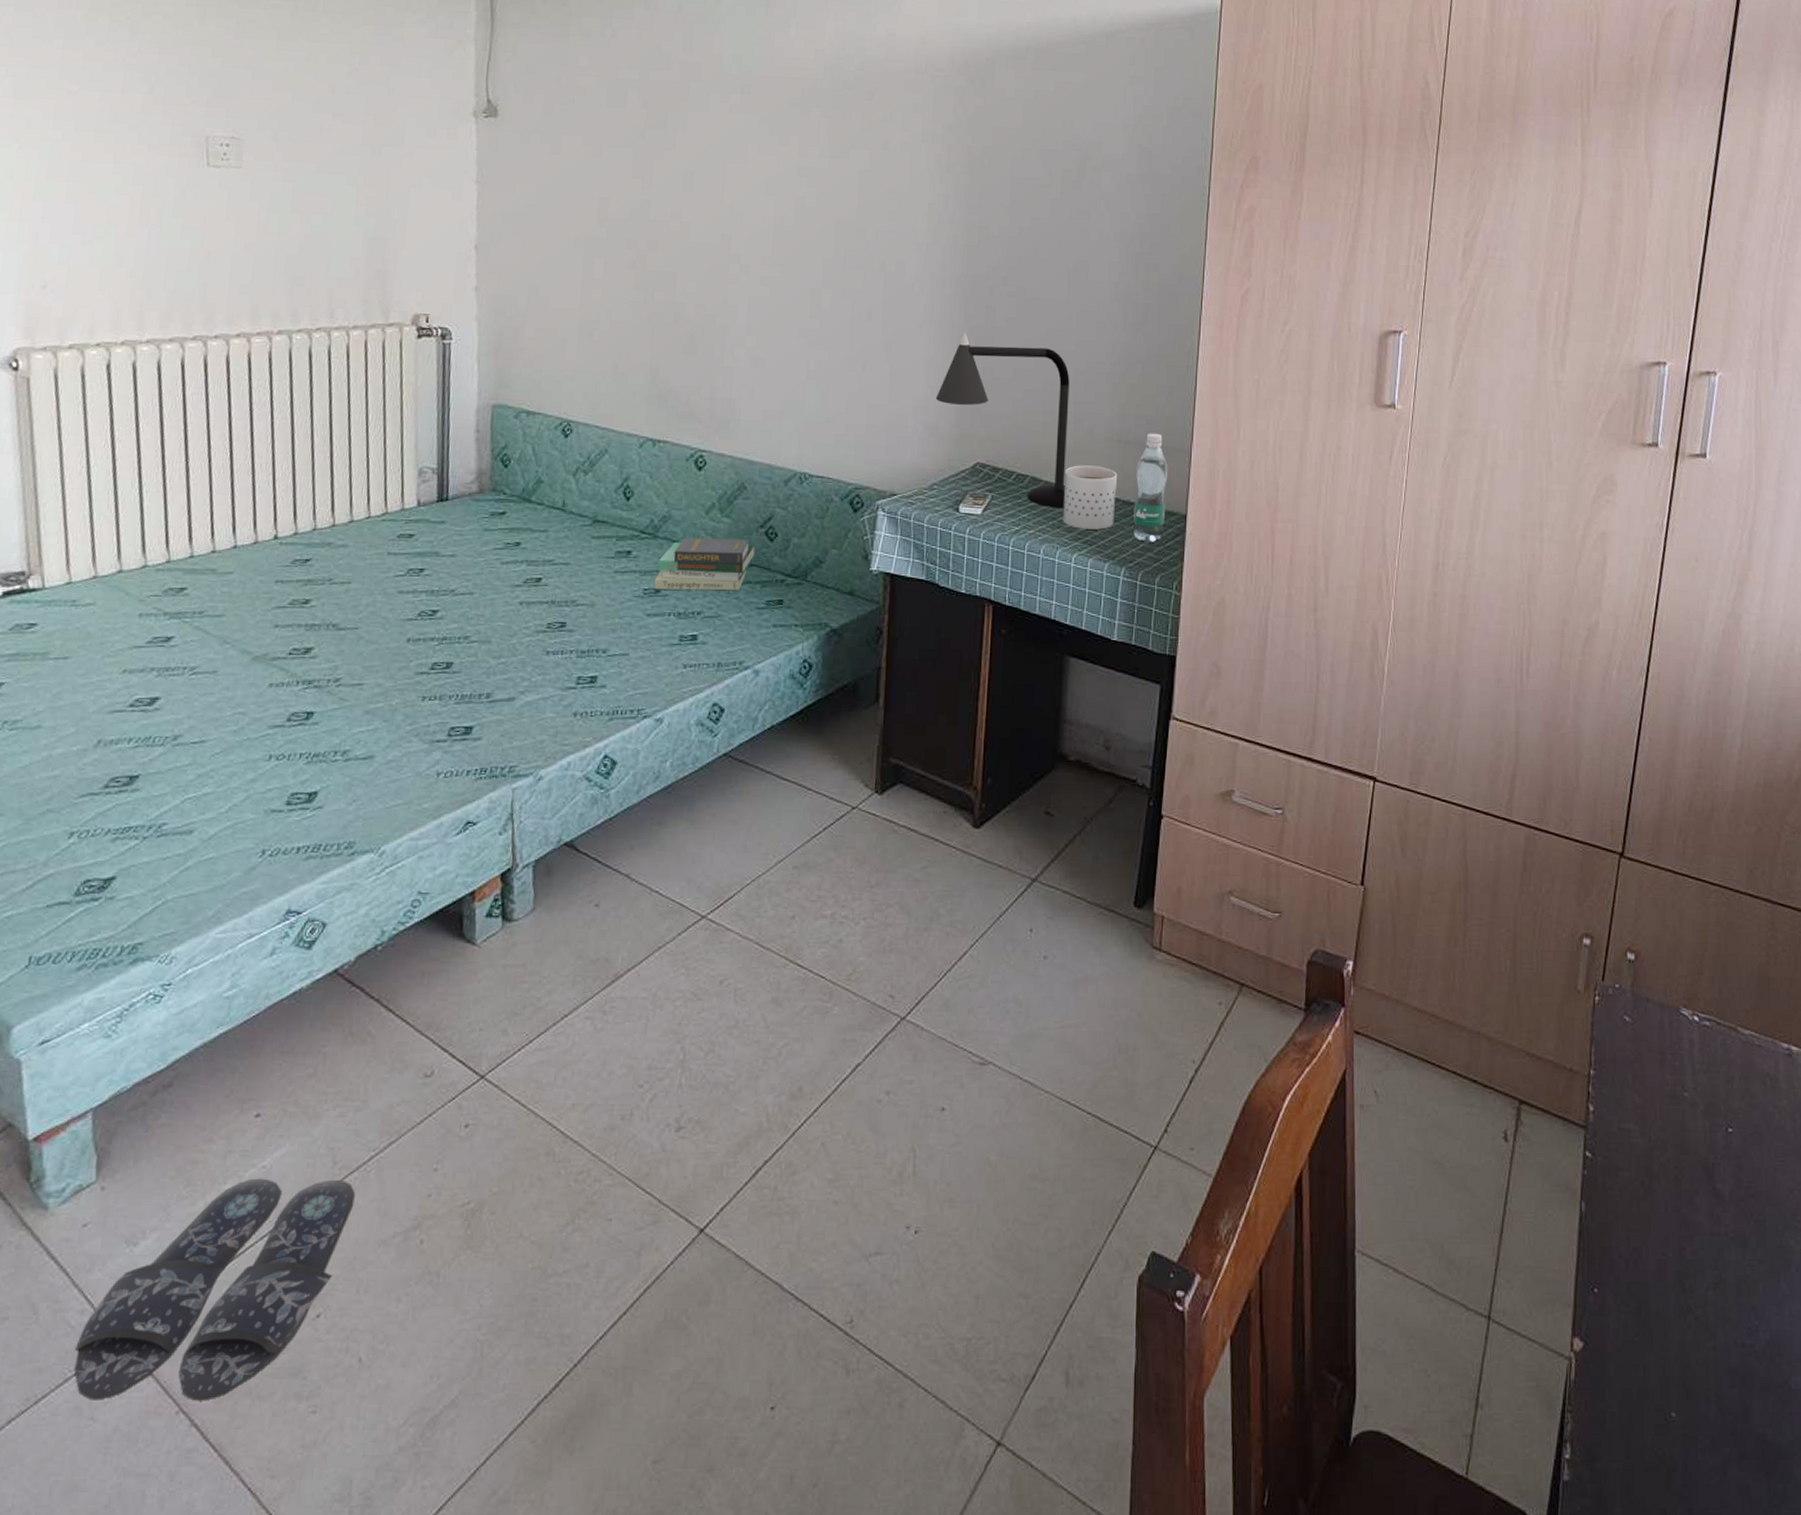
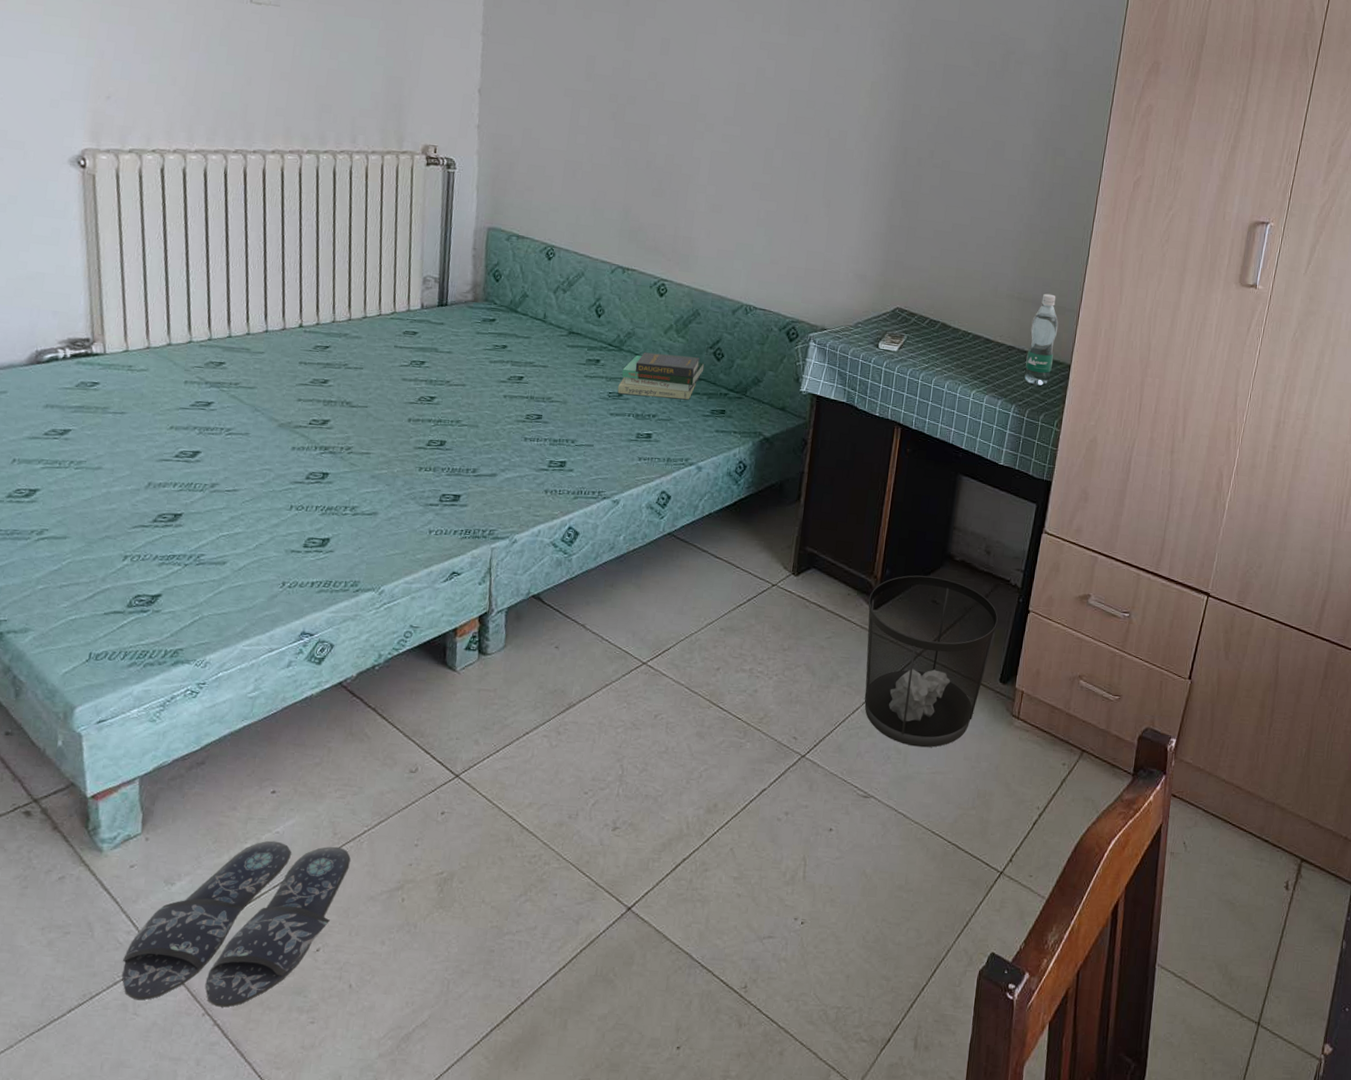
desk lamp: present [935,332,1070,507] -> none [865,195,981,351]
waste bin: none [969,781,1127,996] -> present [864,575,999,748]
mug: present [1063,465,1117,530] -> none [965,316,1015,372]

